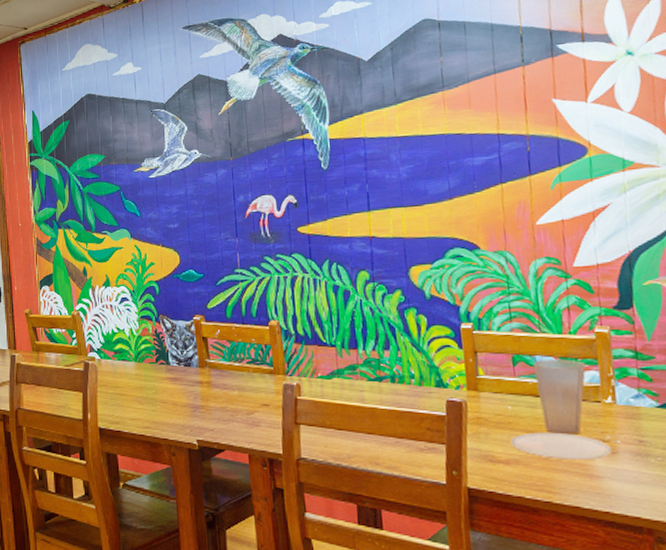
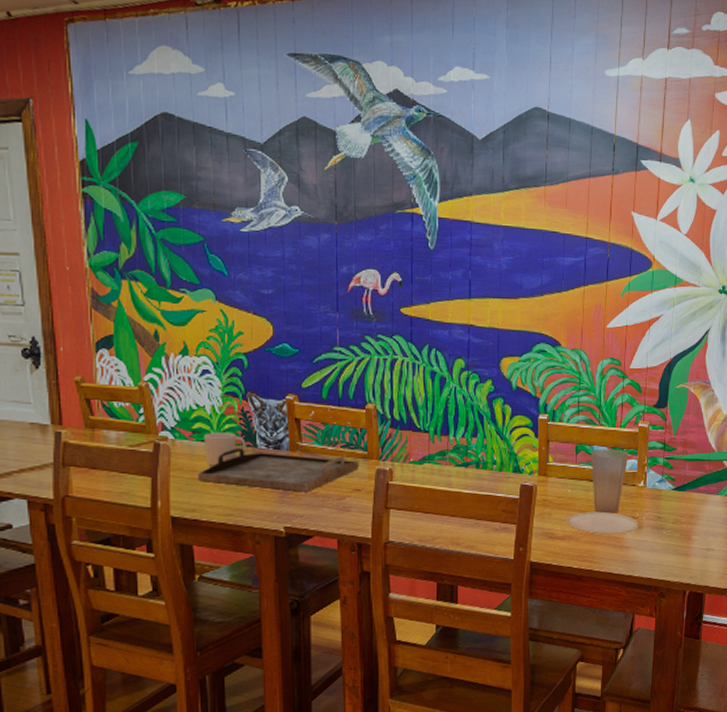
serving tray: none [119,365,266,407] -> present [197,447,359,492]
mug: none [124,352,161,383] -> present [204,433,247,466]

